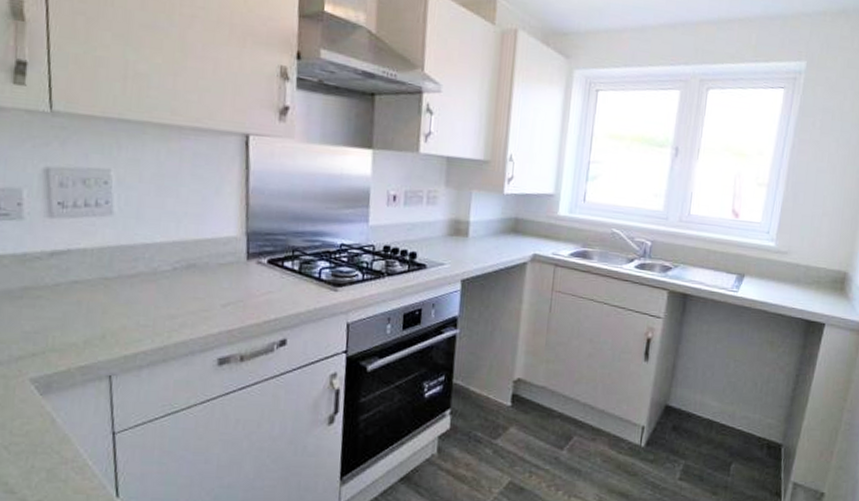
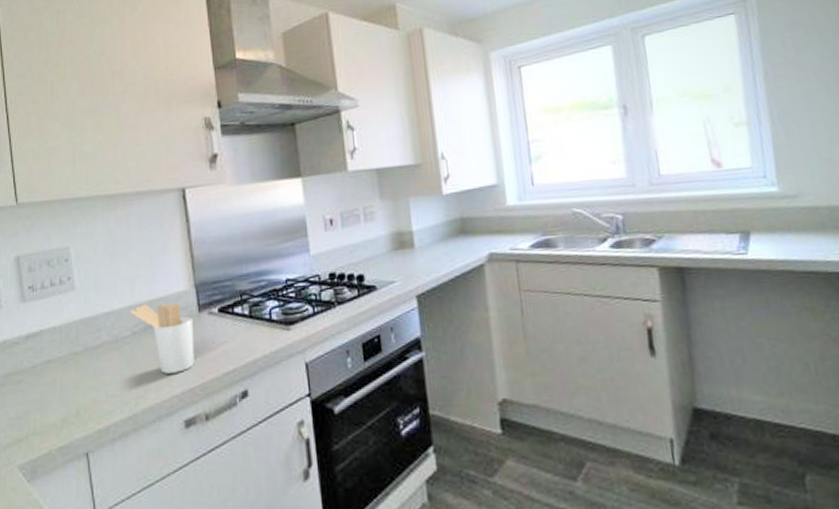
utensil holder: none [172,242,240,314] -> present [129,303,195,374]

